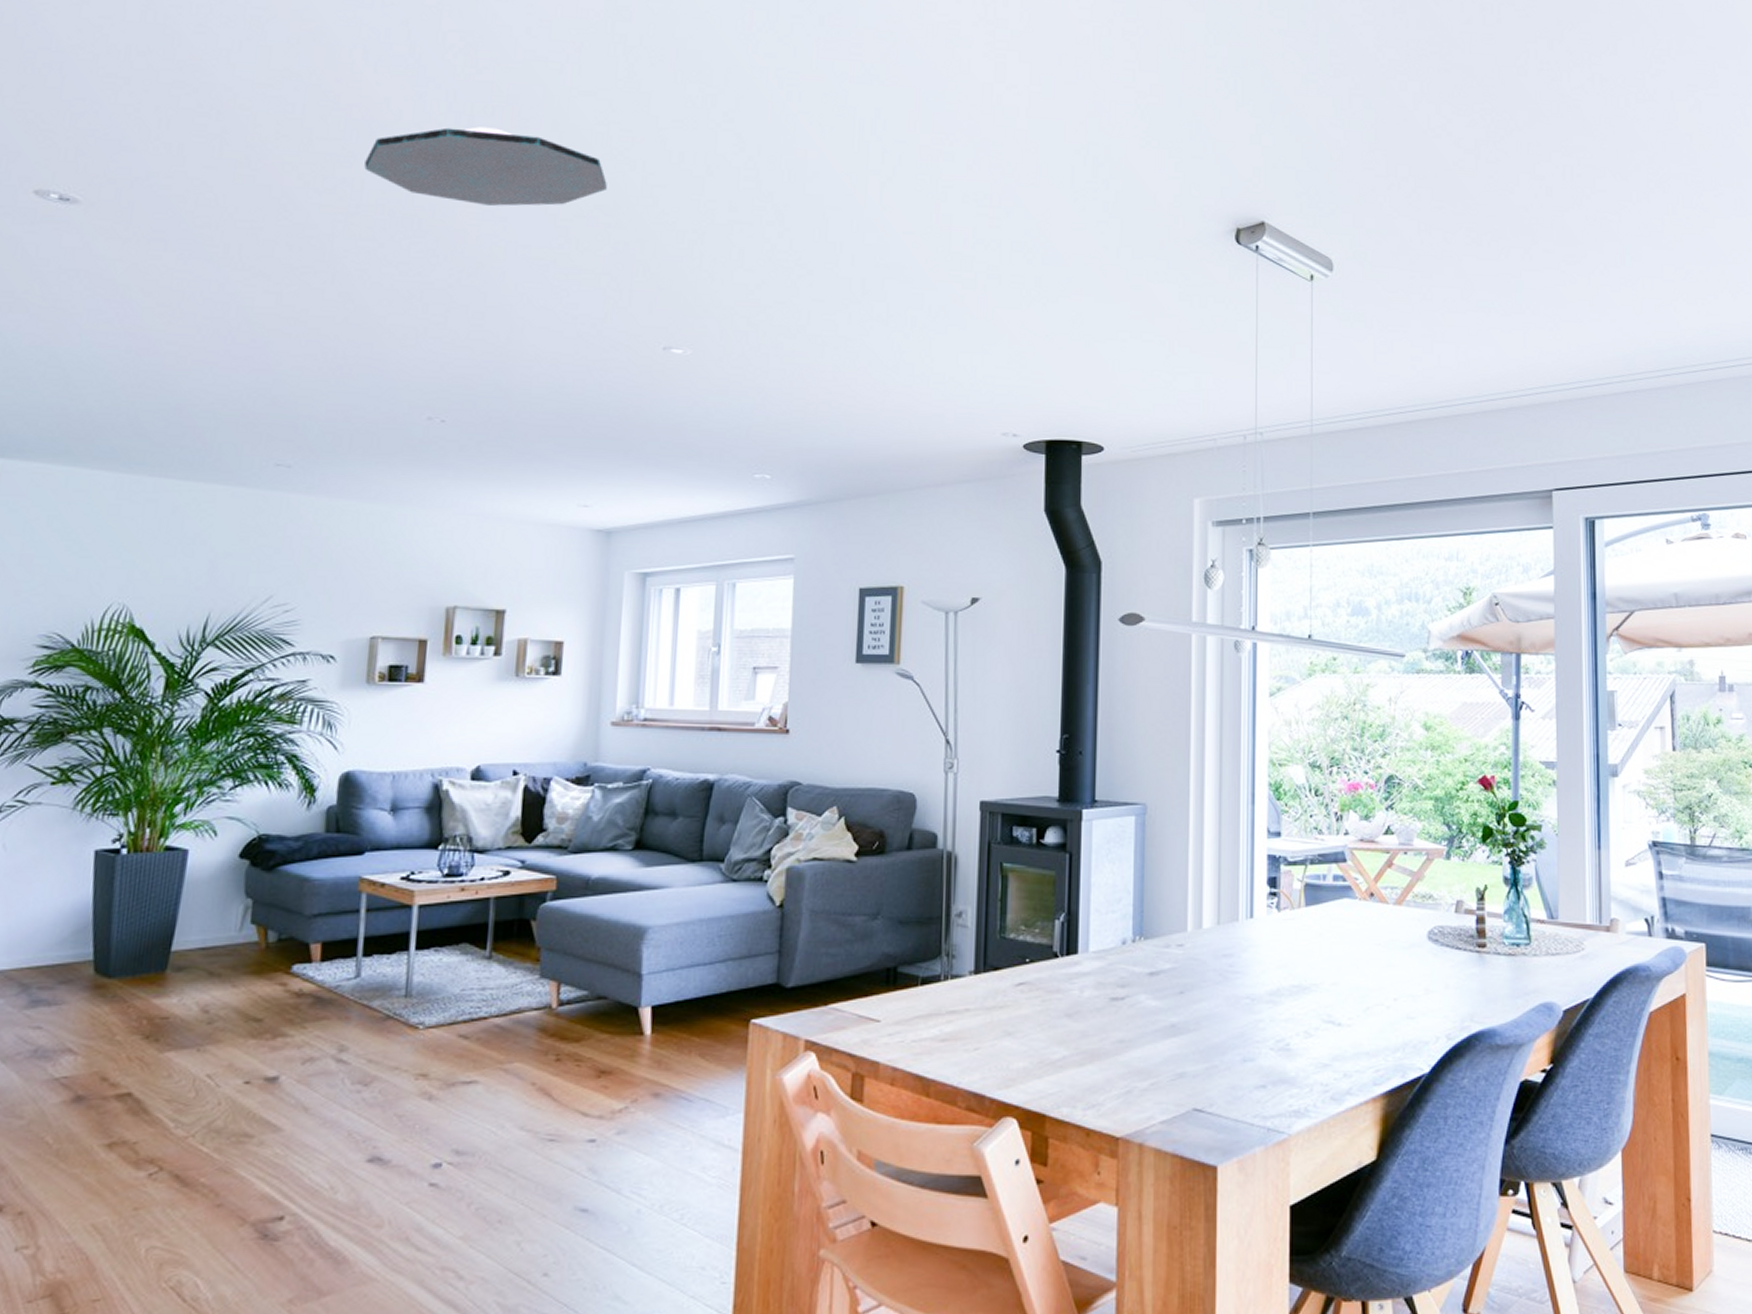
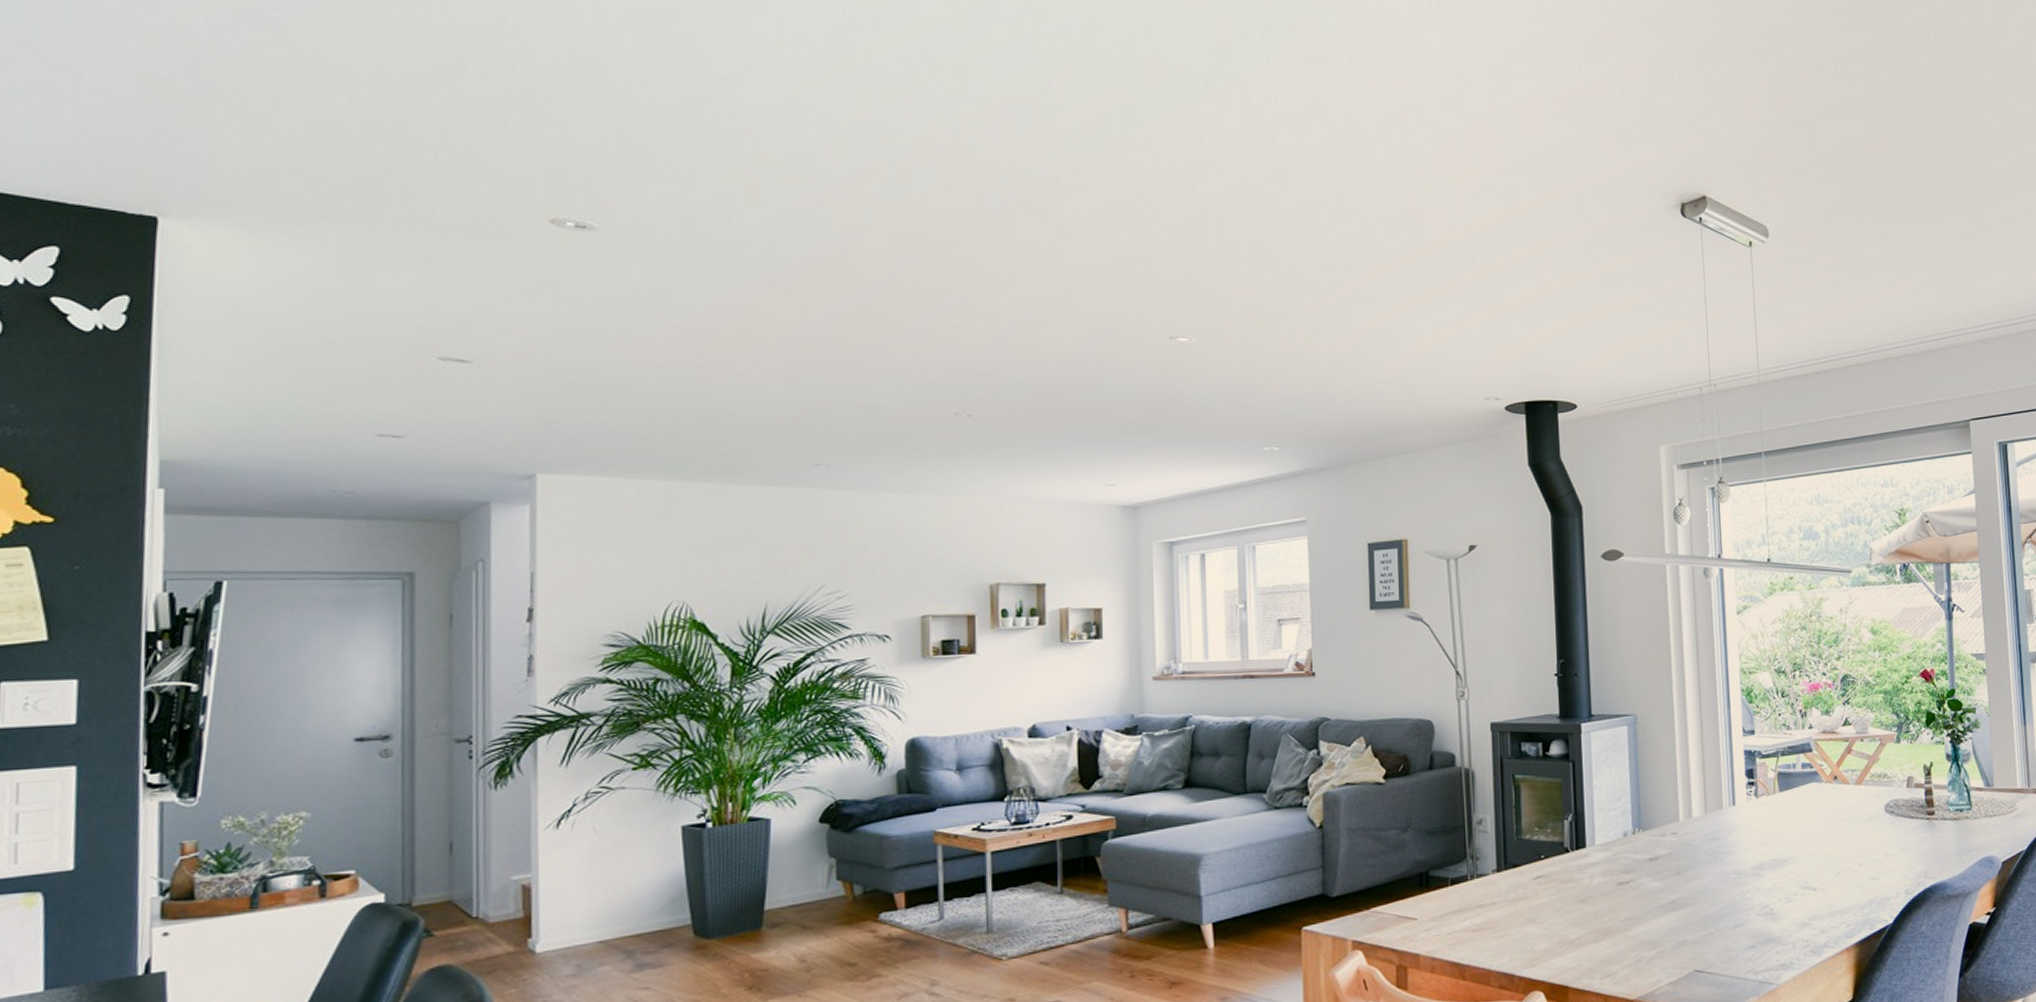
ceiling light: present [364,126,607,206] -> none [870,140,1103,214]

